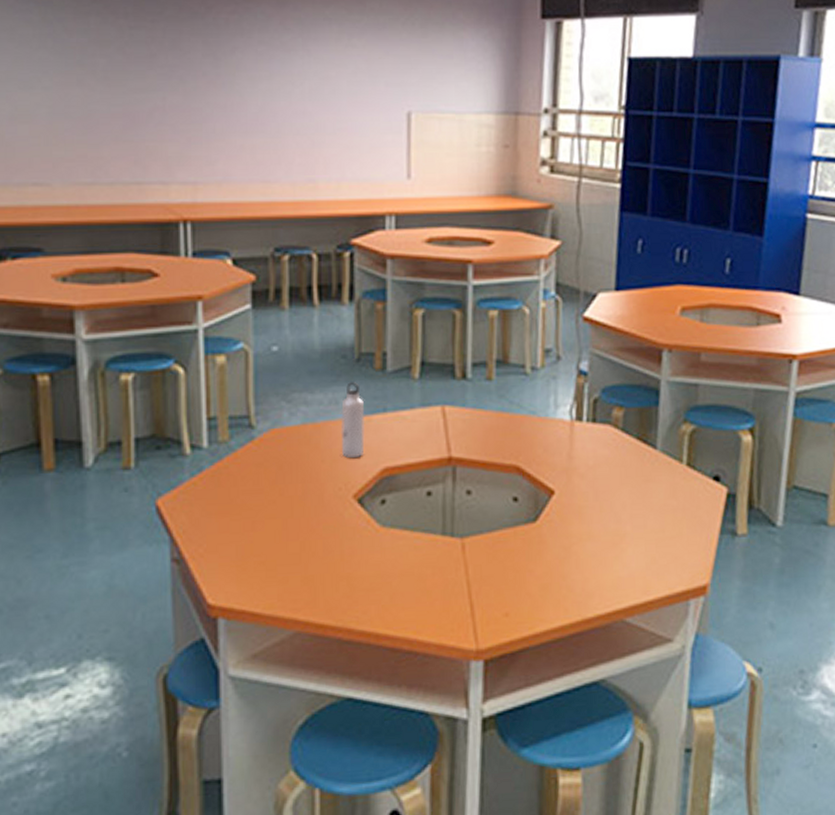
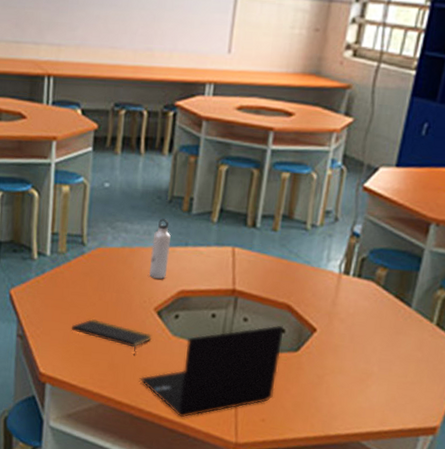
notepad: none [246,522,354,560] -> present [71,319,152,356]
laptop: none [344,492,517,631] -> present [139,325,284,418]

